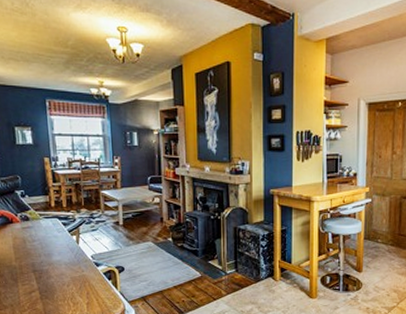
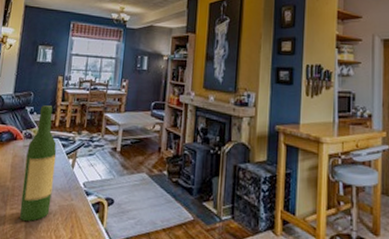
wine bottle: none [26,188,63,294] -> present [19,105,57,222]

